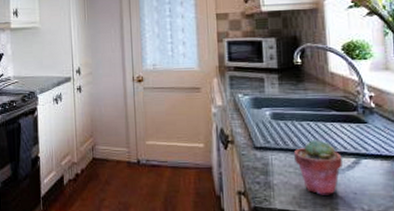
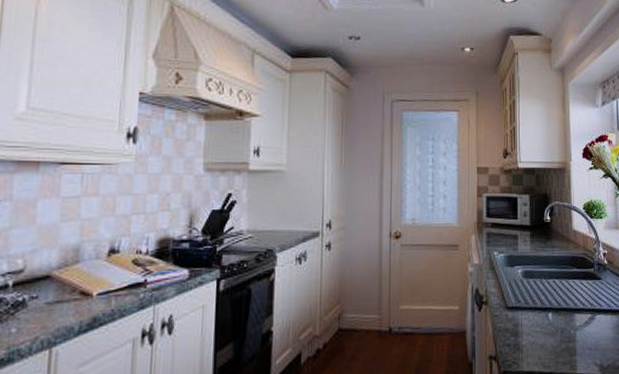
potted succulent: present [293,139,342,195] -> none [540,296,581,353]

